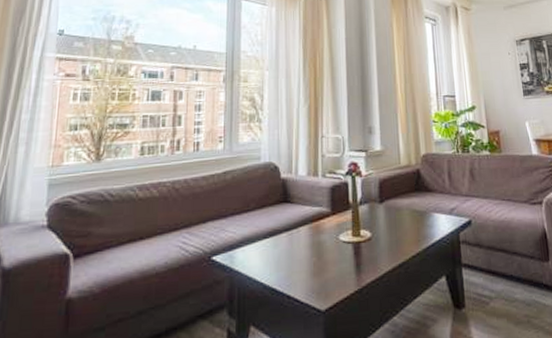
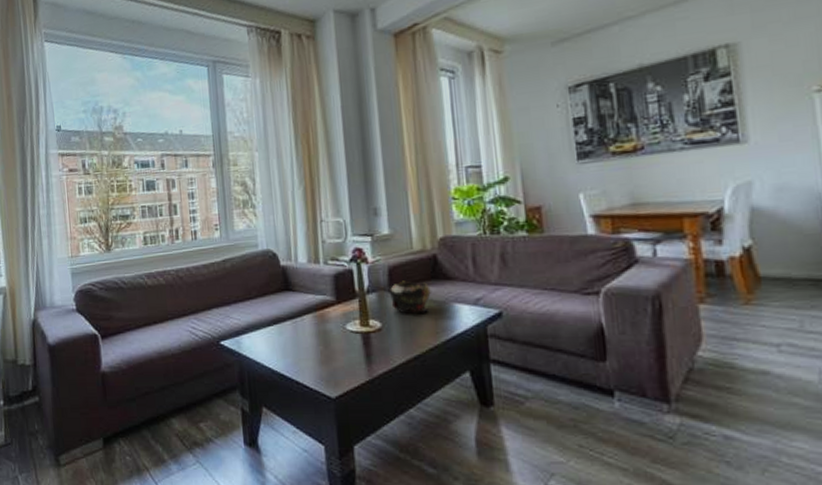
decorative bowl: none [379,192,415,224] -> present [388,280,431,314]

